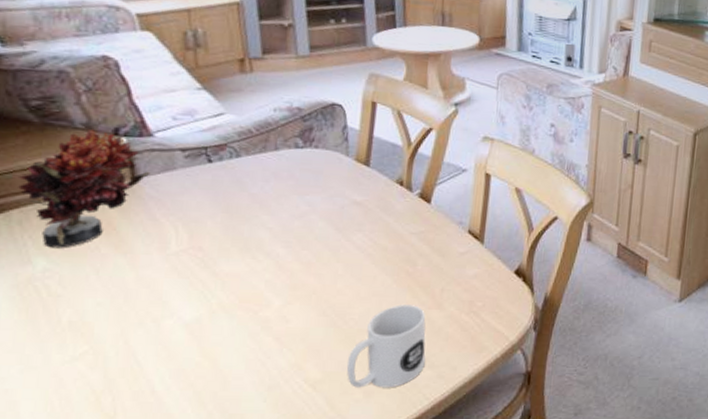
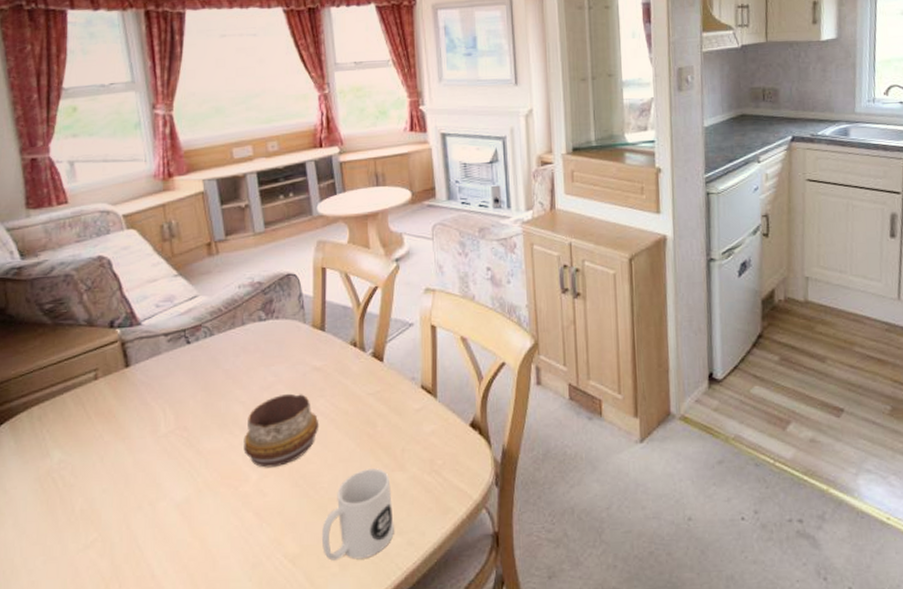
artificial flower: present [18,130,151,248] -> none [37,325,141,440]
decorative bowl: none [267,224,355,296] -> present [243,393,319,468]

